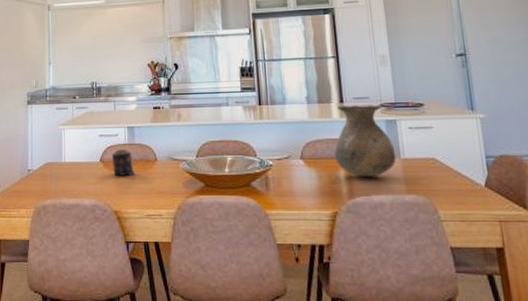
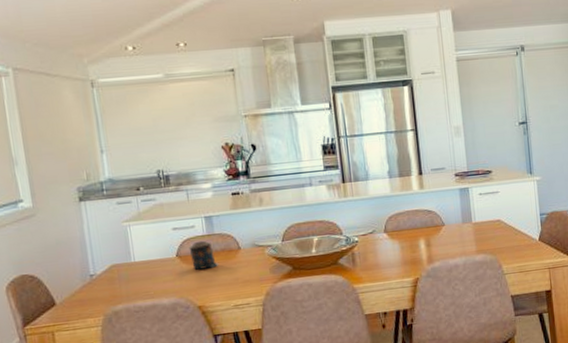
vase: present [334,104,397,178] -> none [415,174,469,244]

